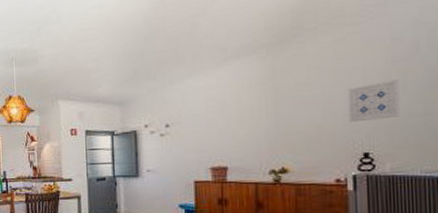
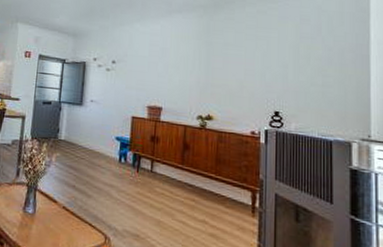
wall art: present [347,79,401,123] -> none [264,52,305,85]

